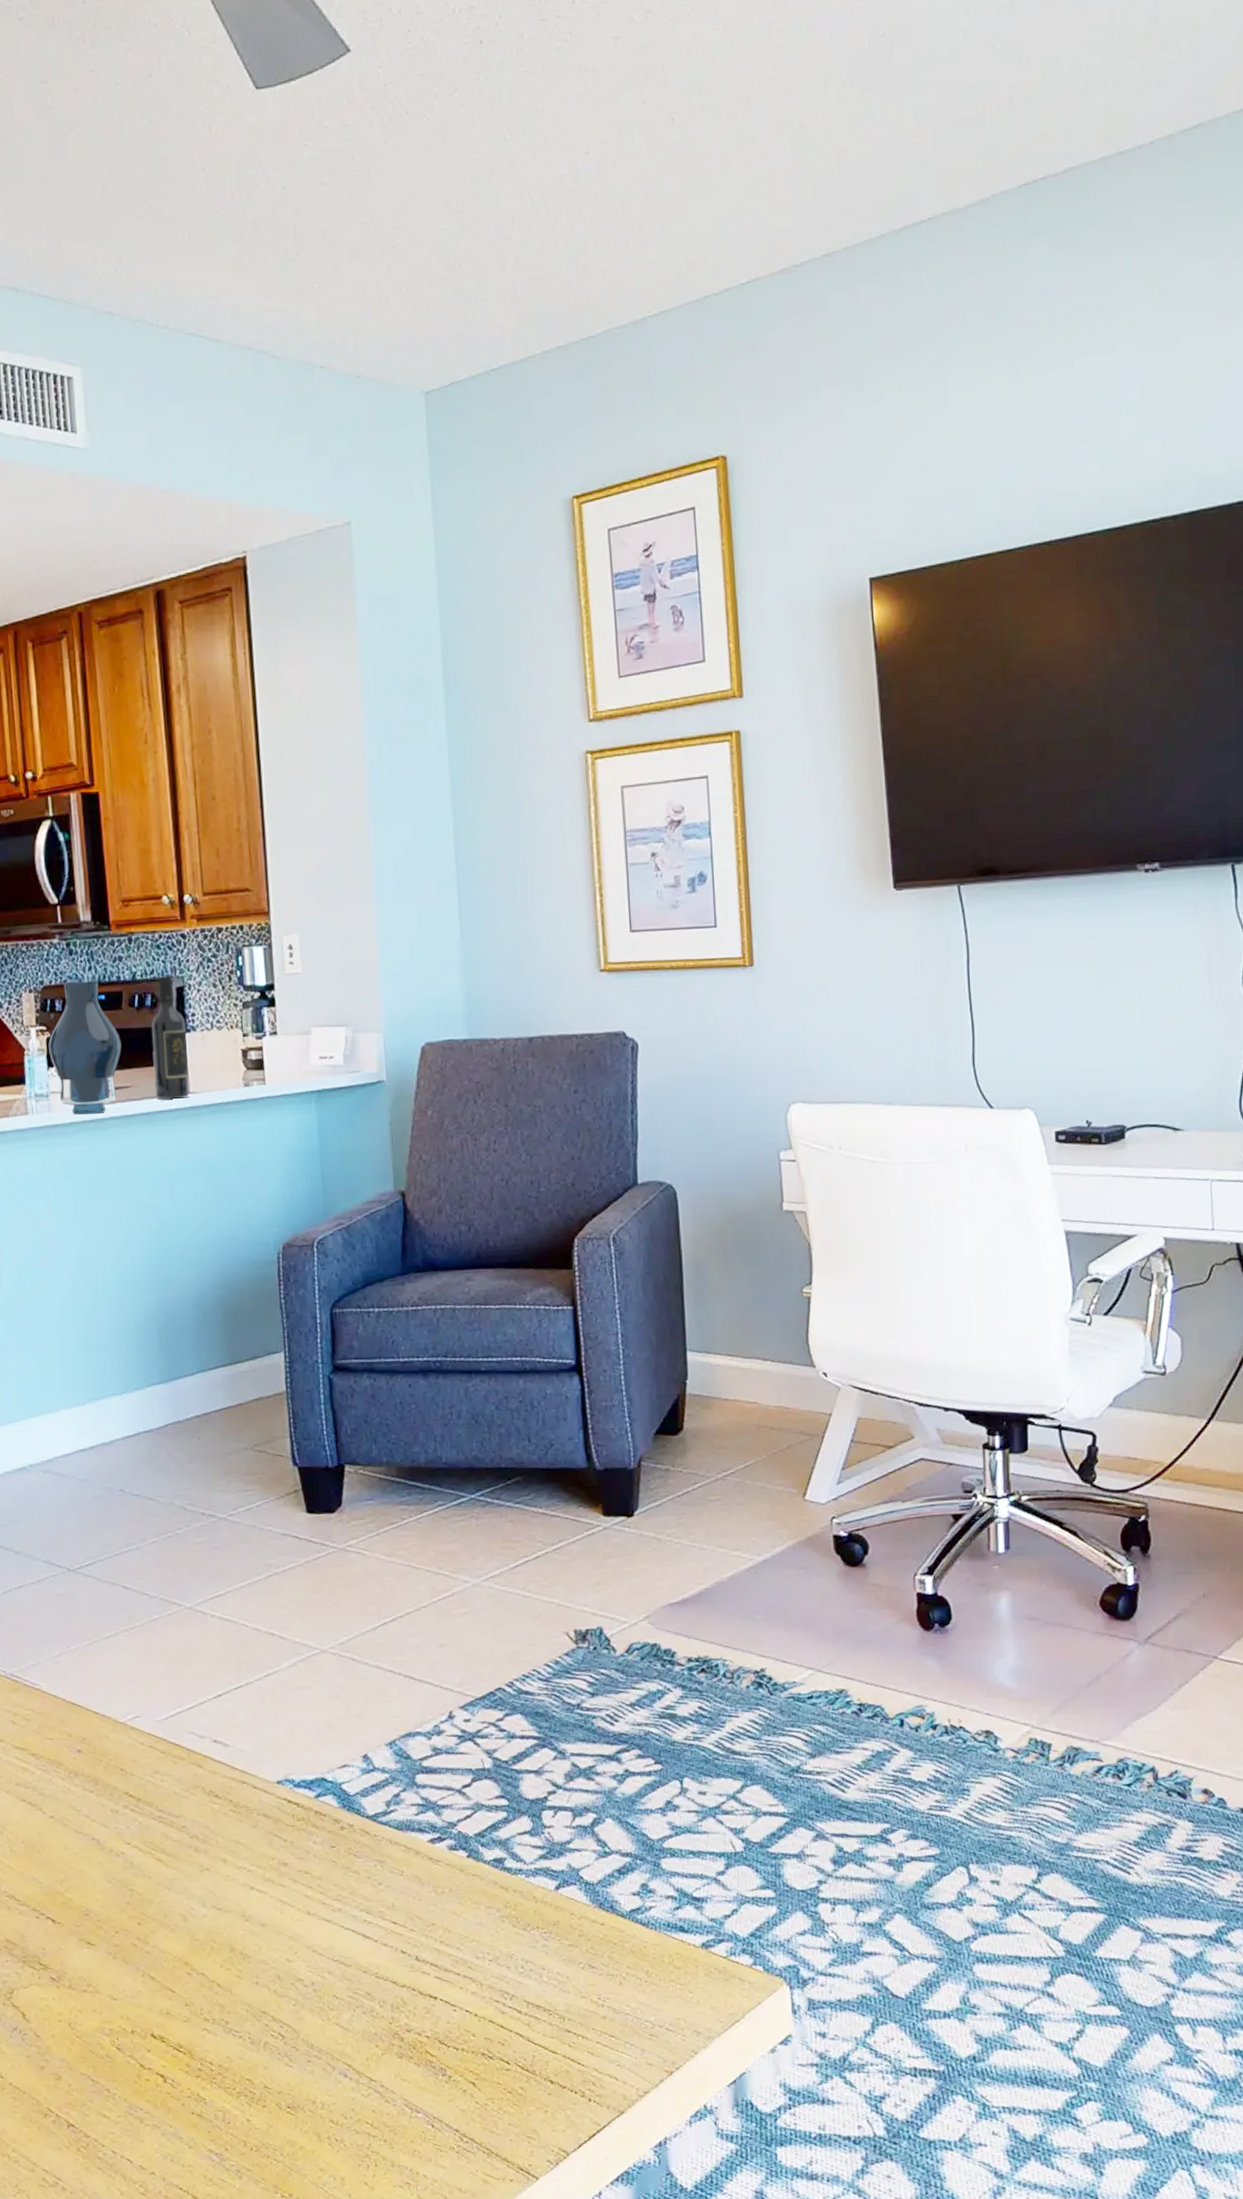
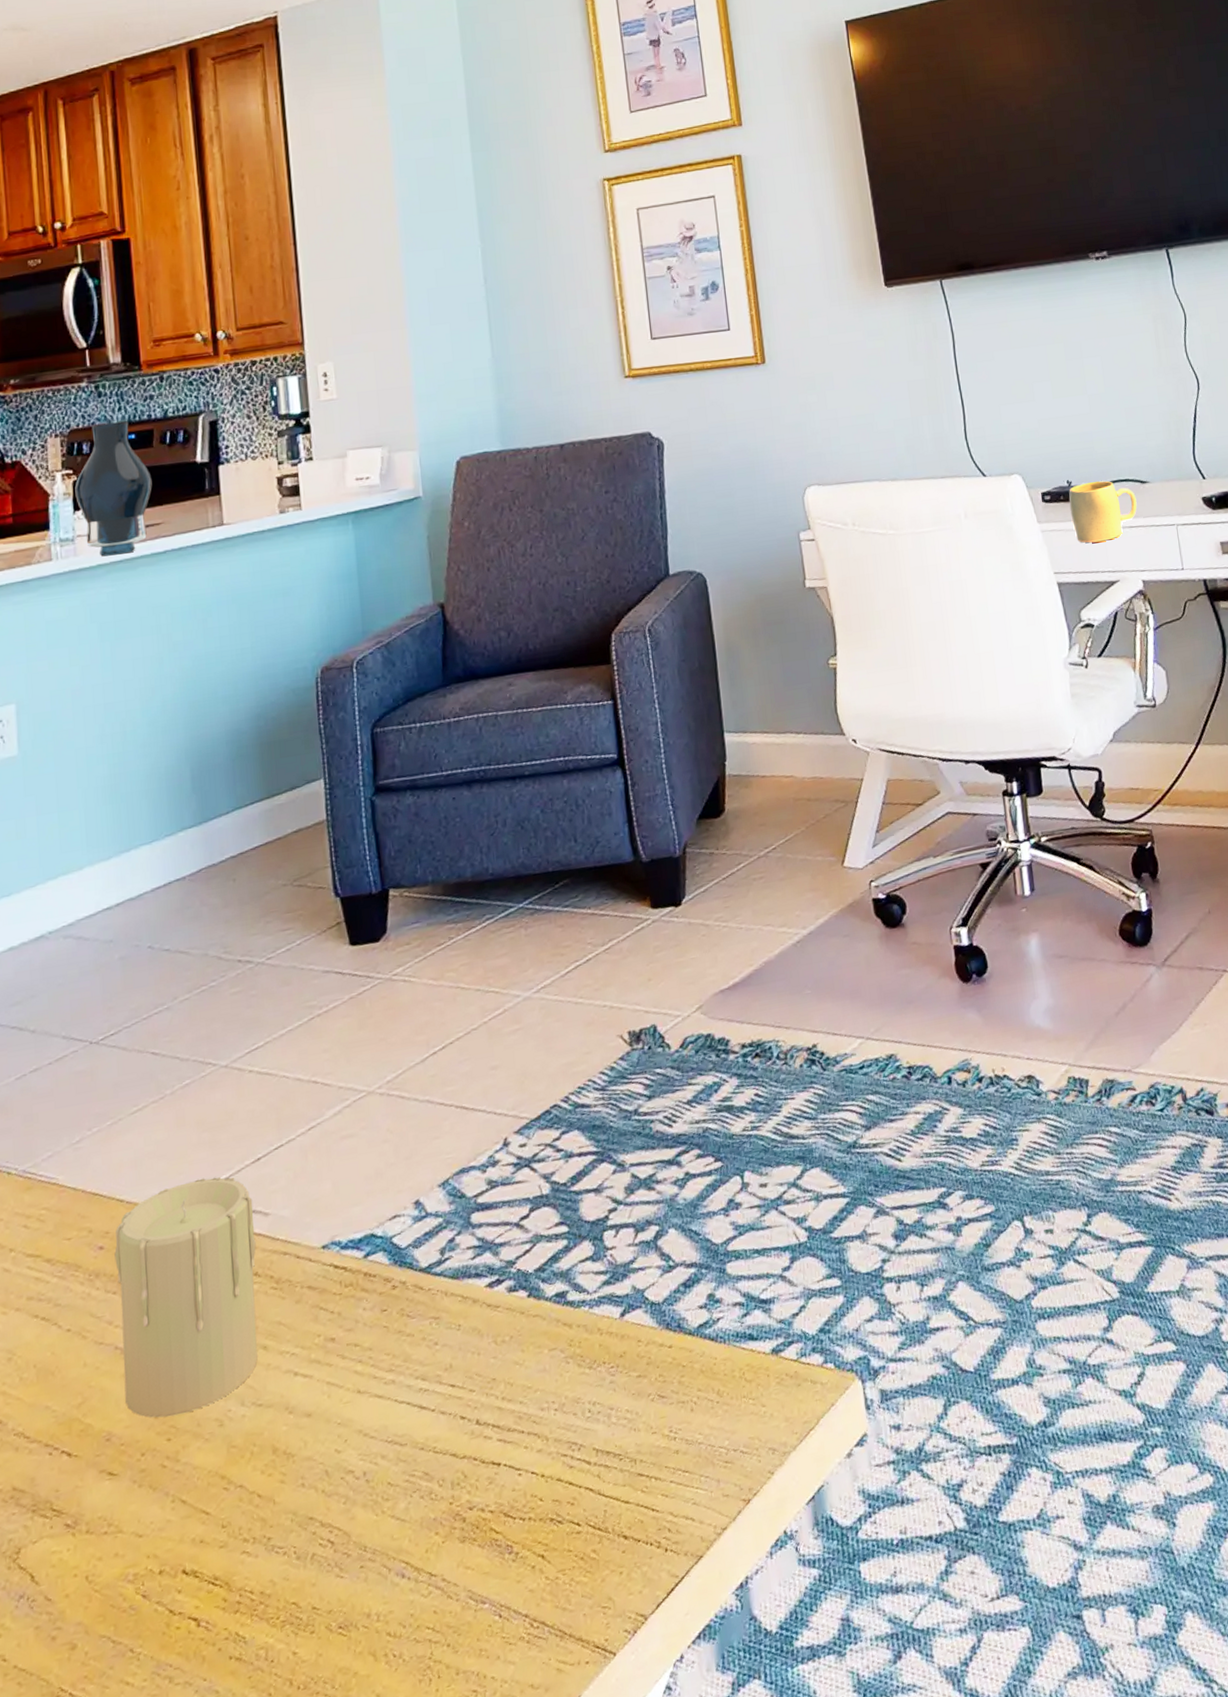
candle: none [91,1704,218,1905] -> present [114,1177,258,1418]
wine bottle: present [150,977,190,1100] -> none [183,412,224,534]
mug: none [1086,1124,1166,1192] -> present [1069,480,1137,544]

